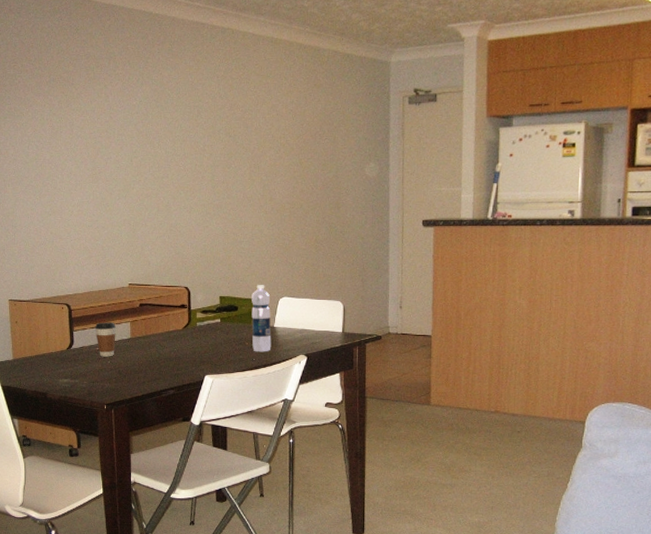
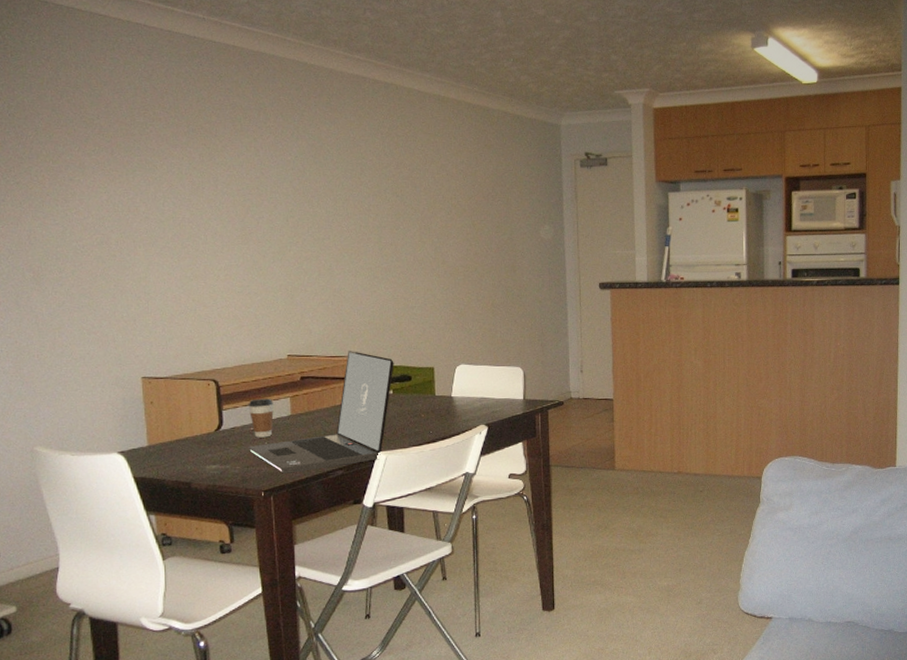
laptop: none [94,280,222,390] -> present [248,350,394,474]
water bottle: present [251,285,272,352] -> none [426,352,450,424]

